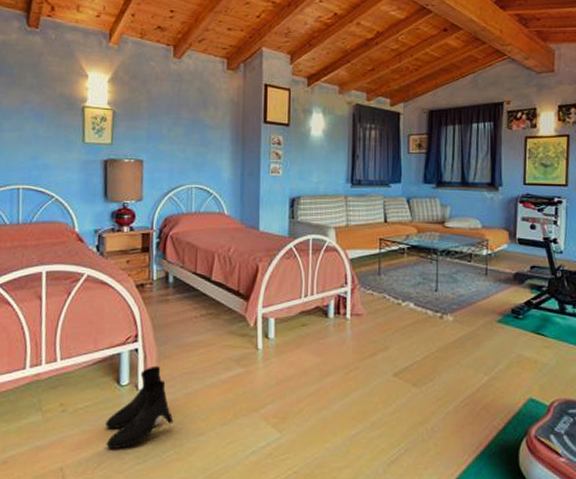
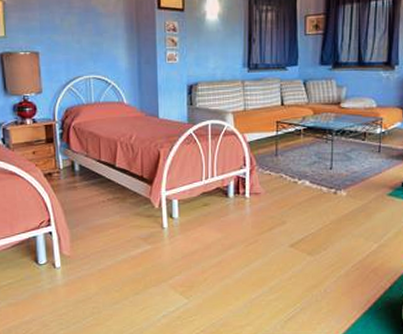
boots: present [105,365,174,449] -> none [29,246,90,318]

